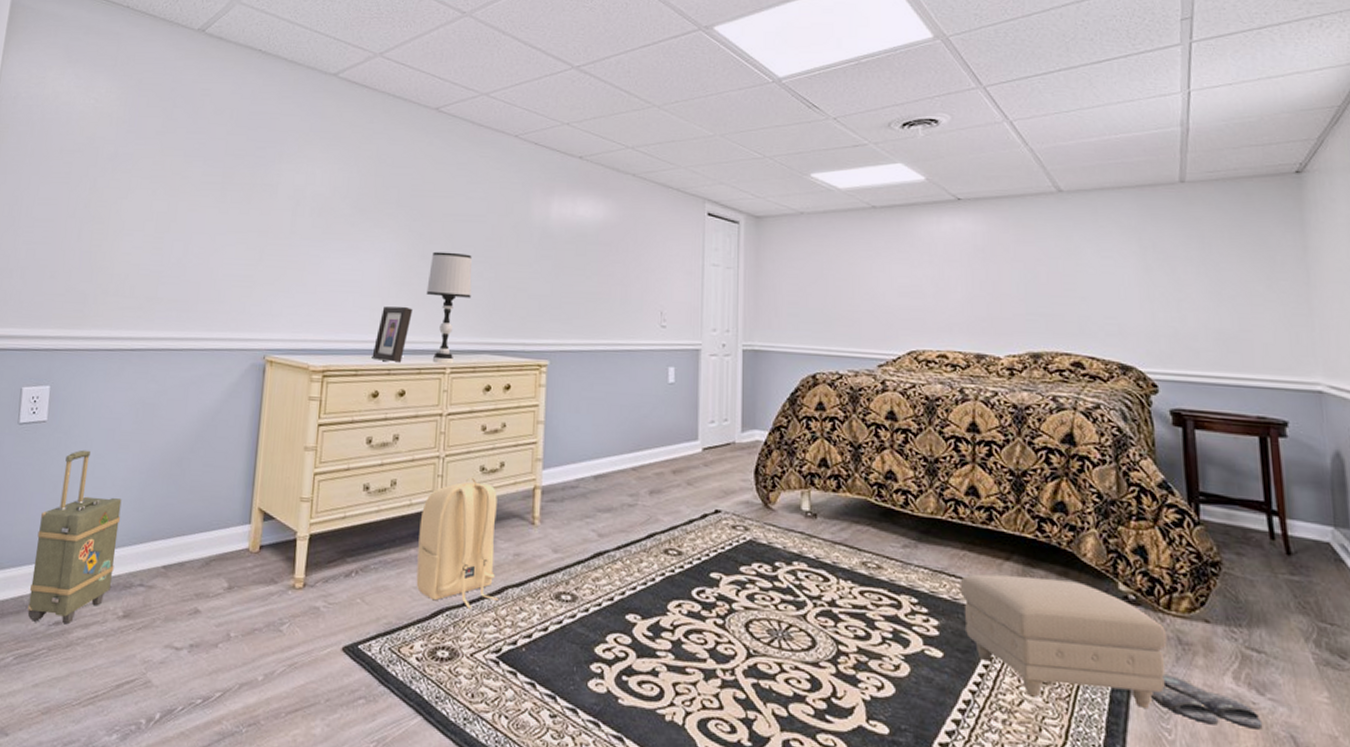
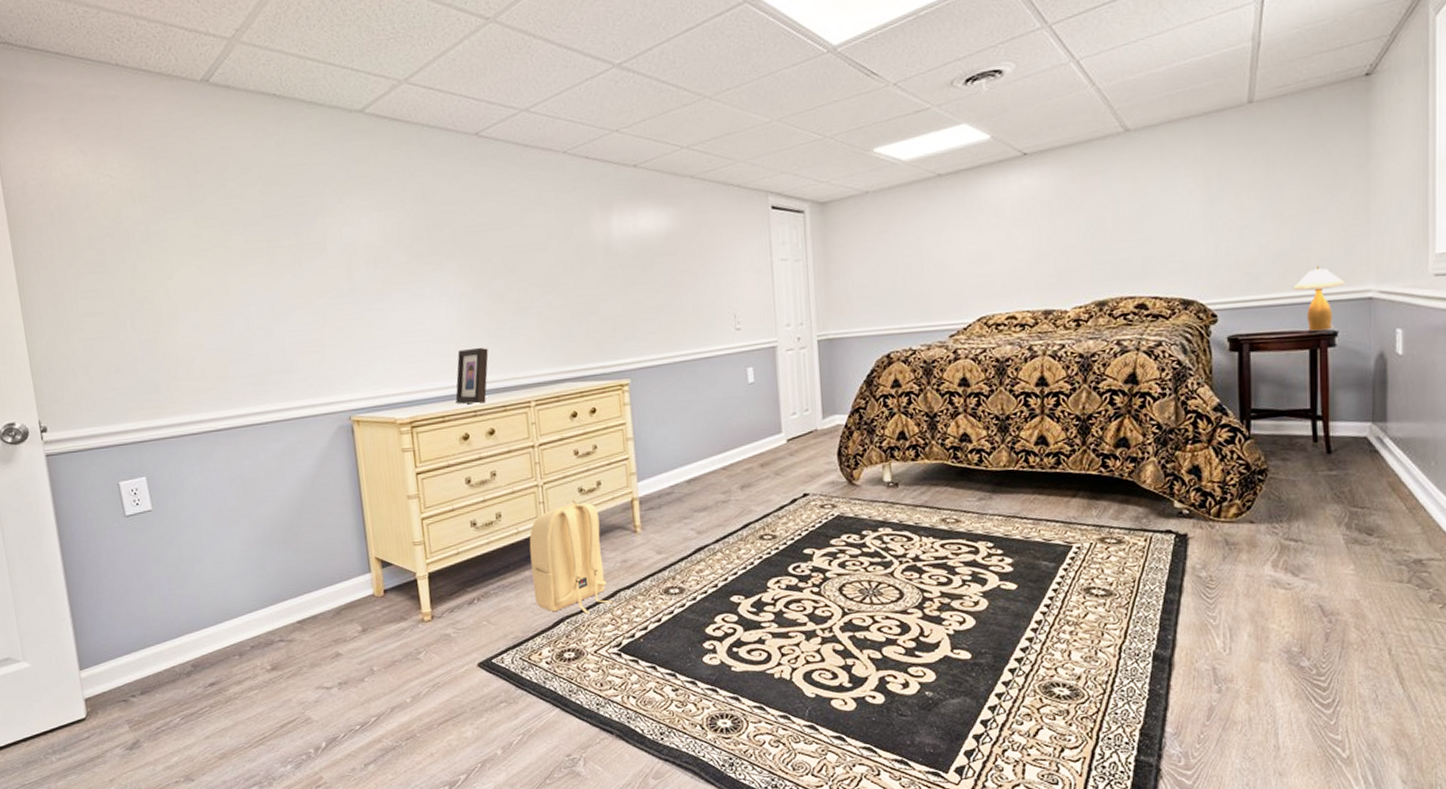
suitcase: present [27,450,122,624] -> none [171,530,254,686]
table lamp: present [426,251,472,365] -> none [497,285,544,399]
ottoman: present [959,573,1168,708] -> none [1031,506,1216,609]
slippers: present [1150,673,1263,729] -> none [1198,571,1295,607]
table lamp: none [1236,349,1292,419] -> present [1293,264,1345,331]

